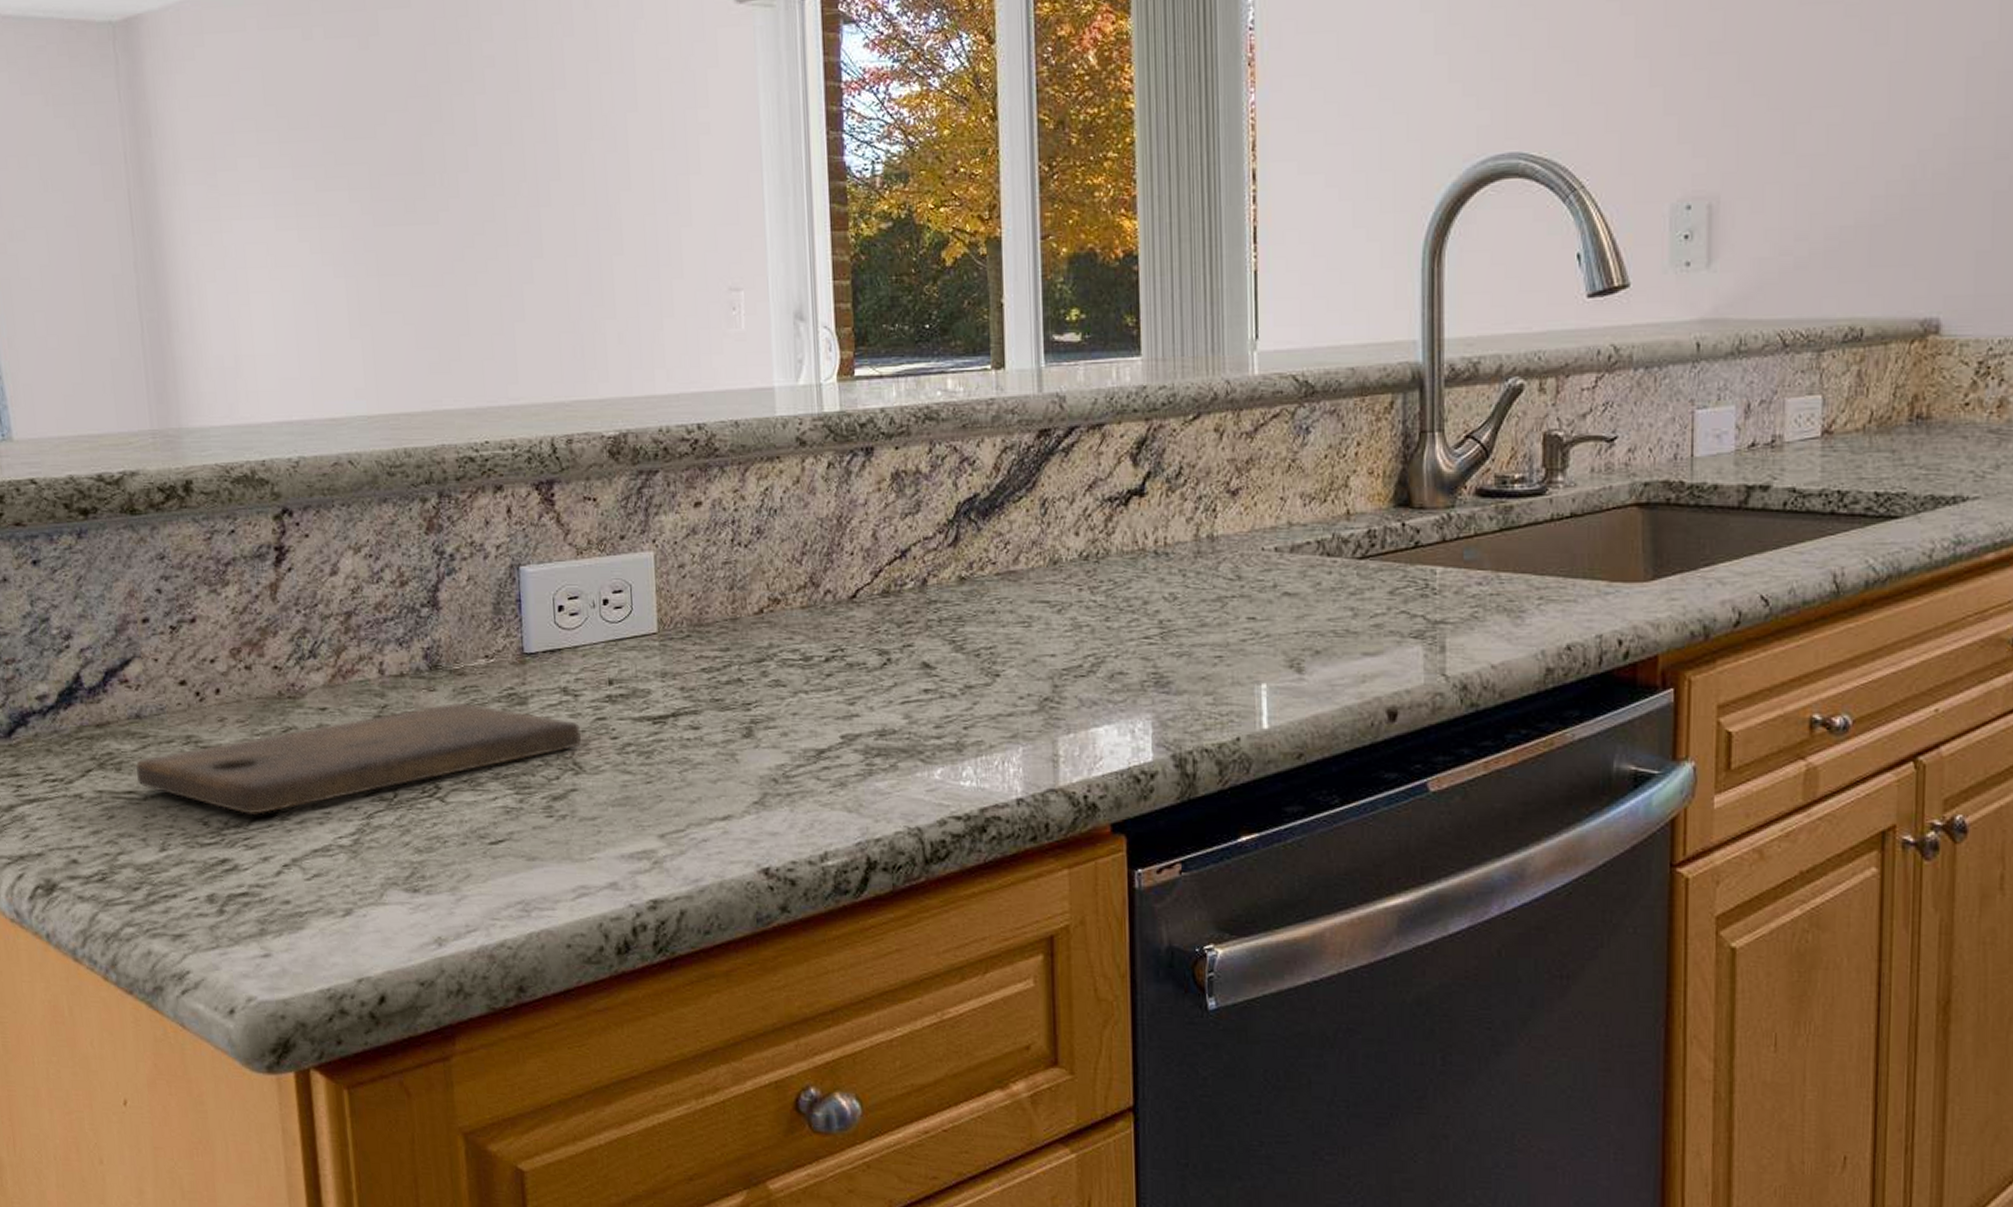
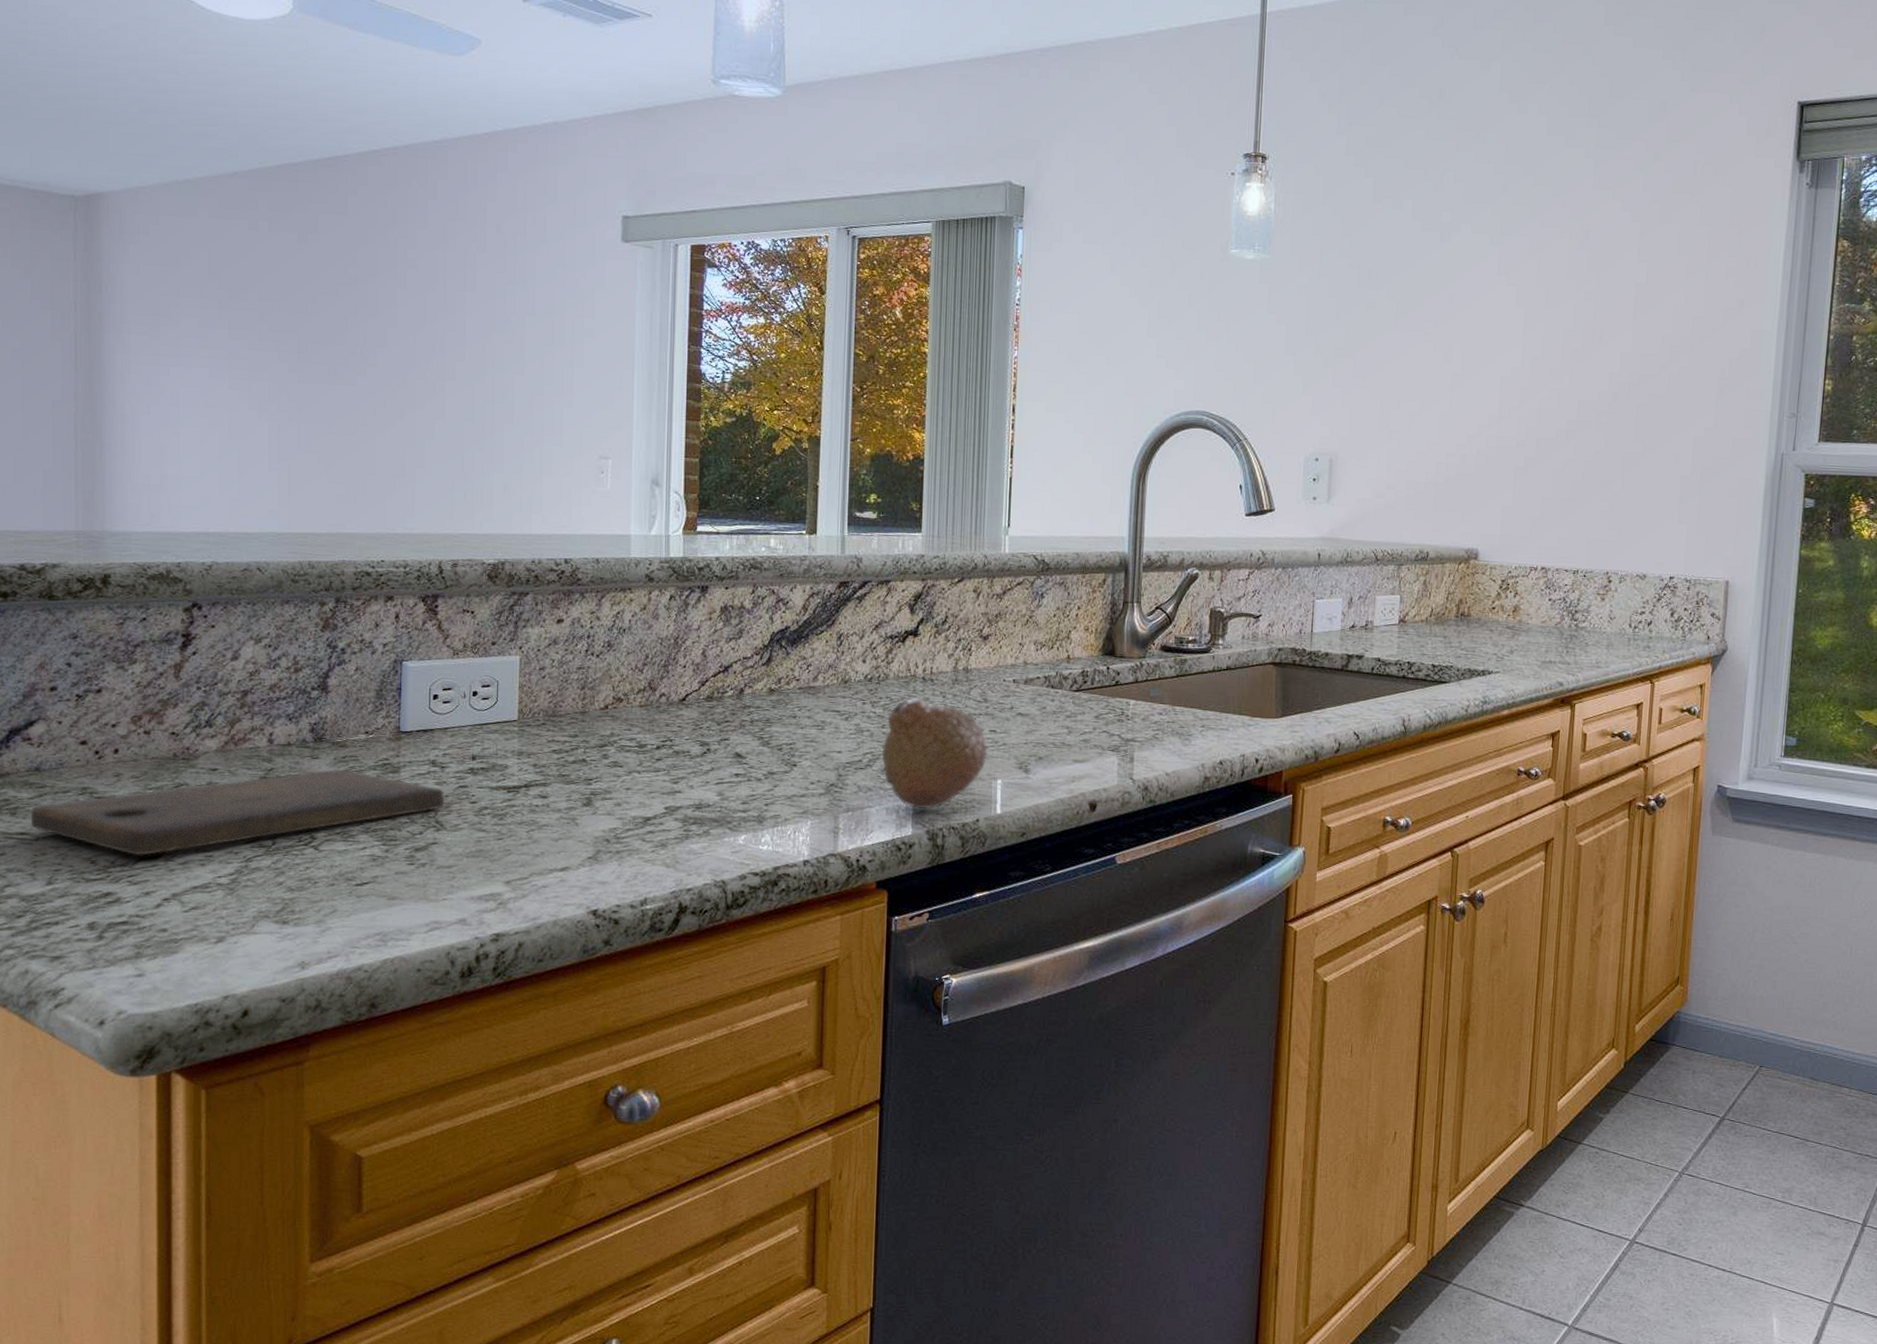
fruit: none [1107,579,1245,727] -> present [881,697,987,810]

